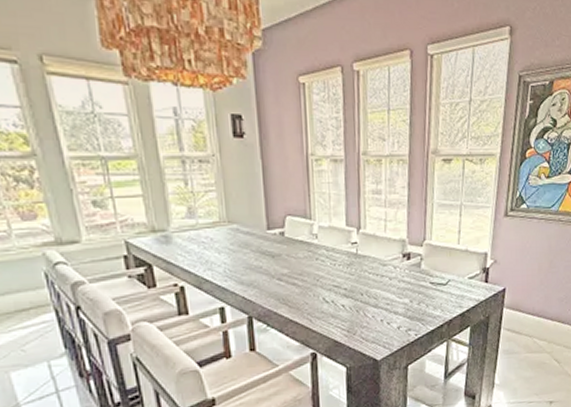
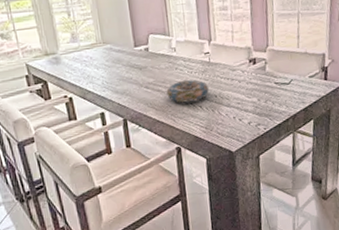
decorative bowl: none [303,273,355,301] -> present [166,79,210,103]

